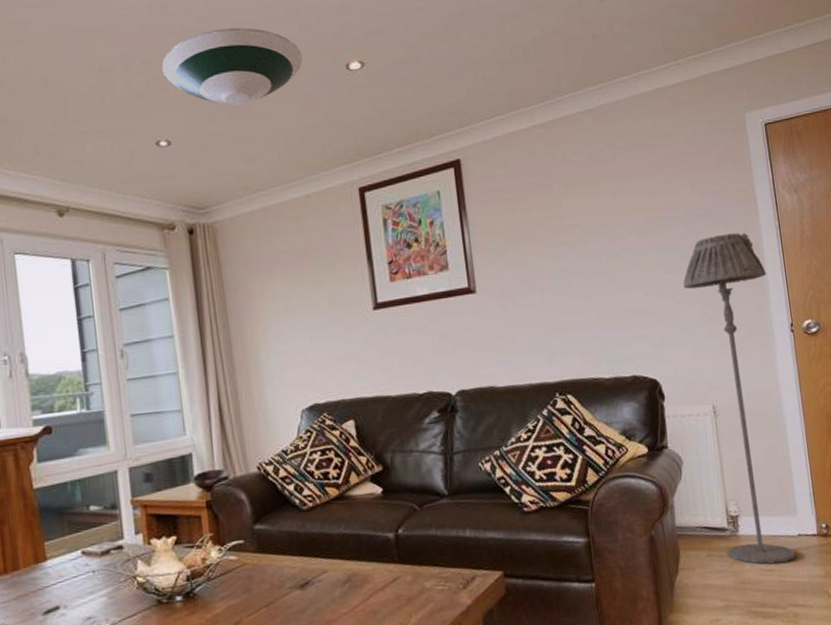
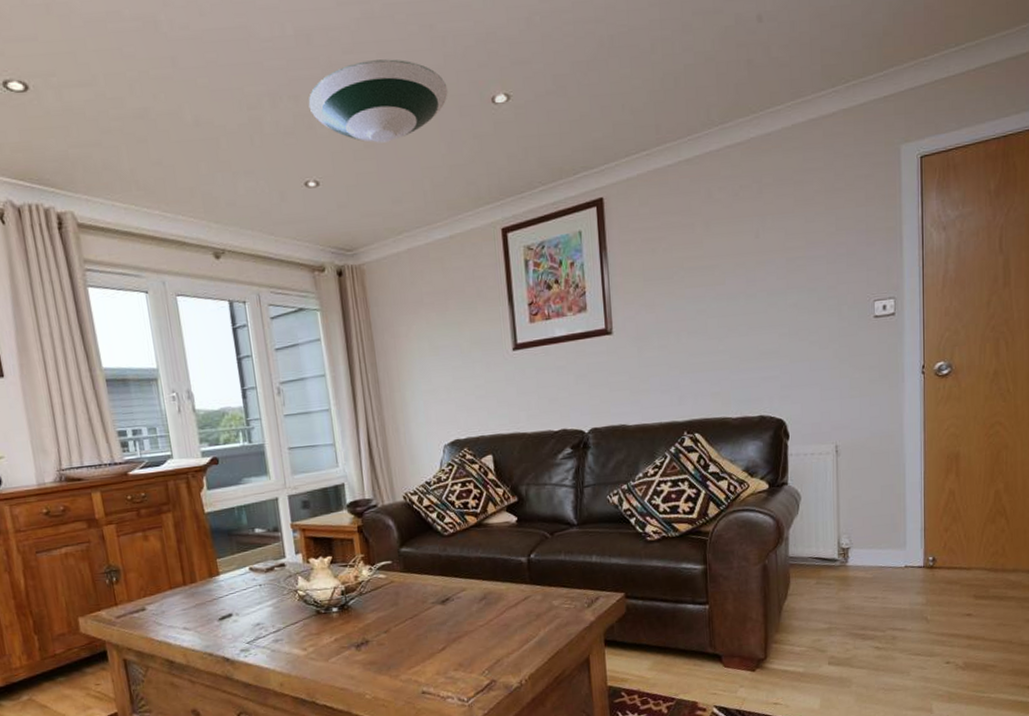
floor lamp: present [683,232,796,565] -> none [818,272,905,592]

